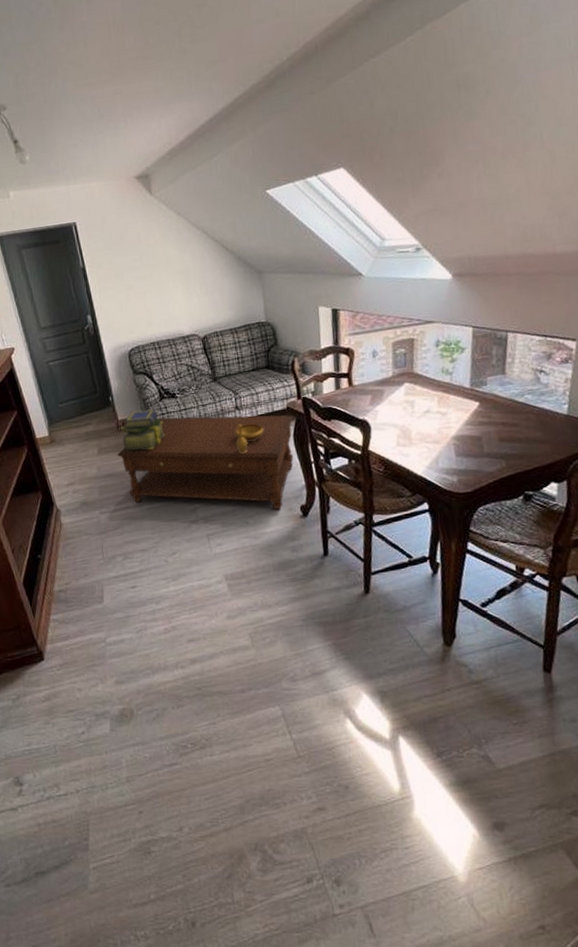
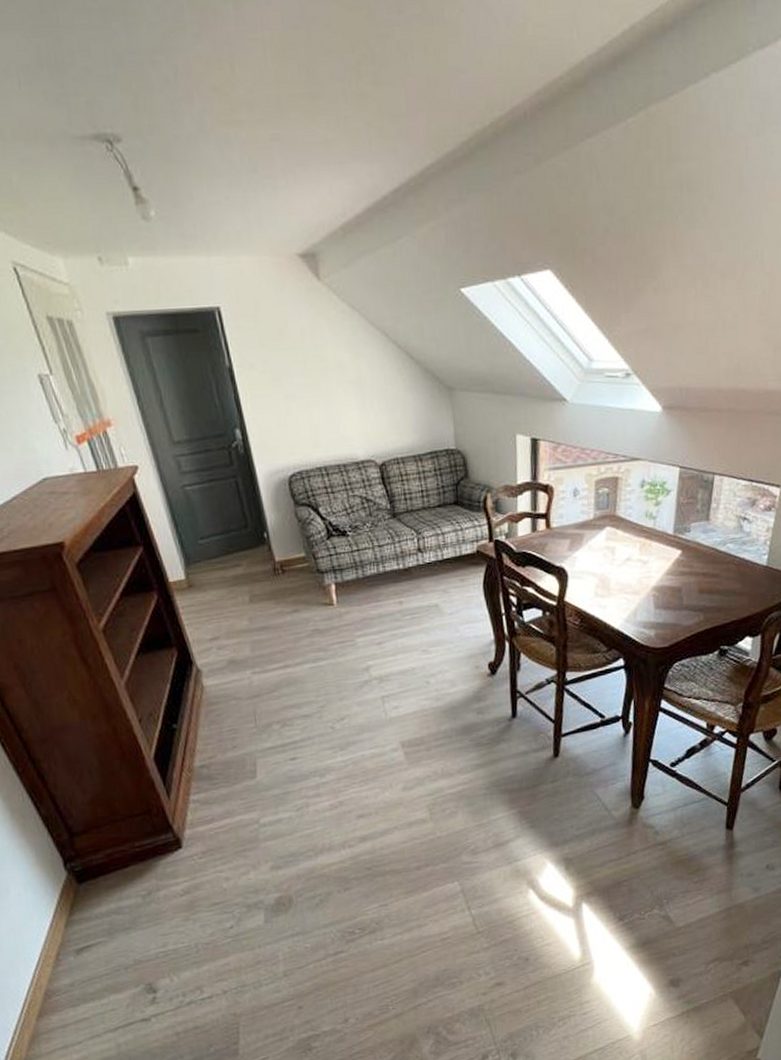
coffee table: present [117,415,294,511] -> none [274,559,484,668]
stack of books: present [120,410,165,450] -> none [277,550,334,598]
decorative bowl: present [235,423,264,454] -> none [416,568,450,603]

